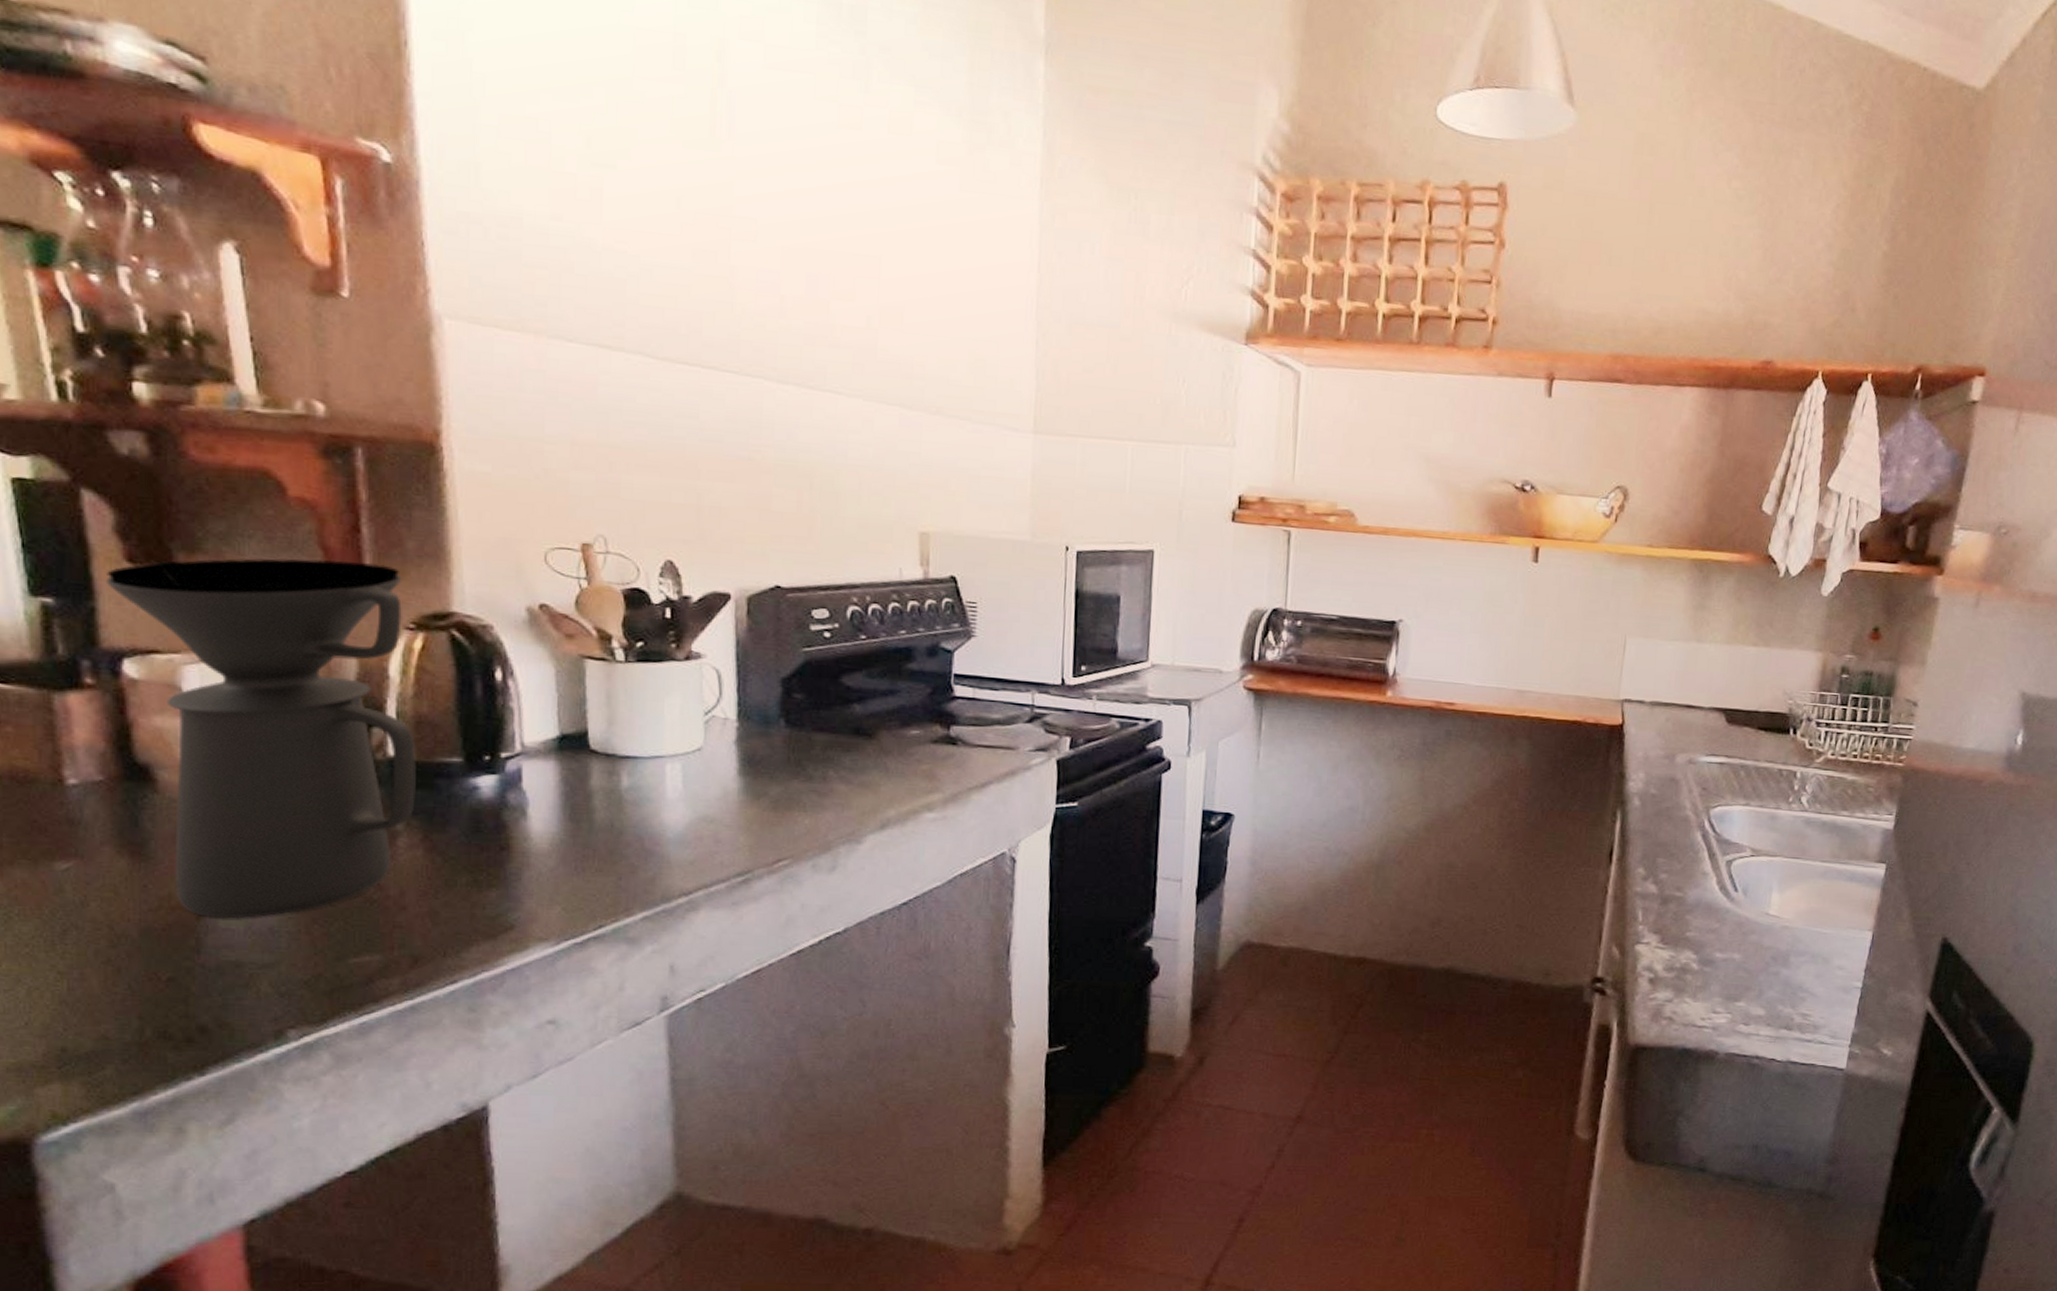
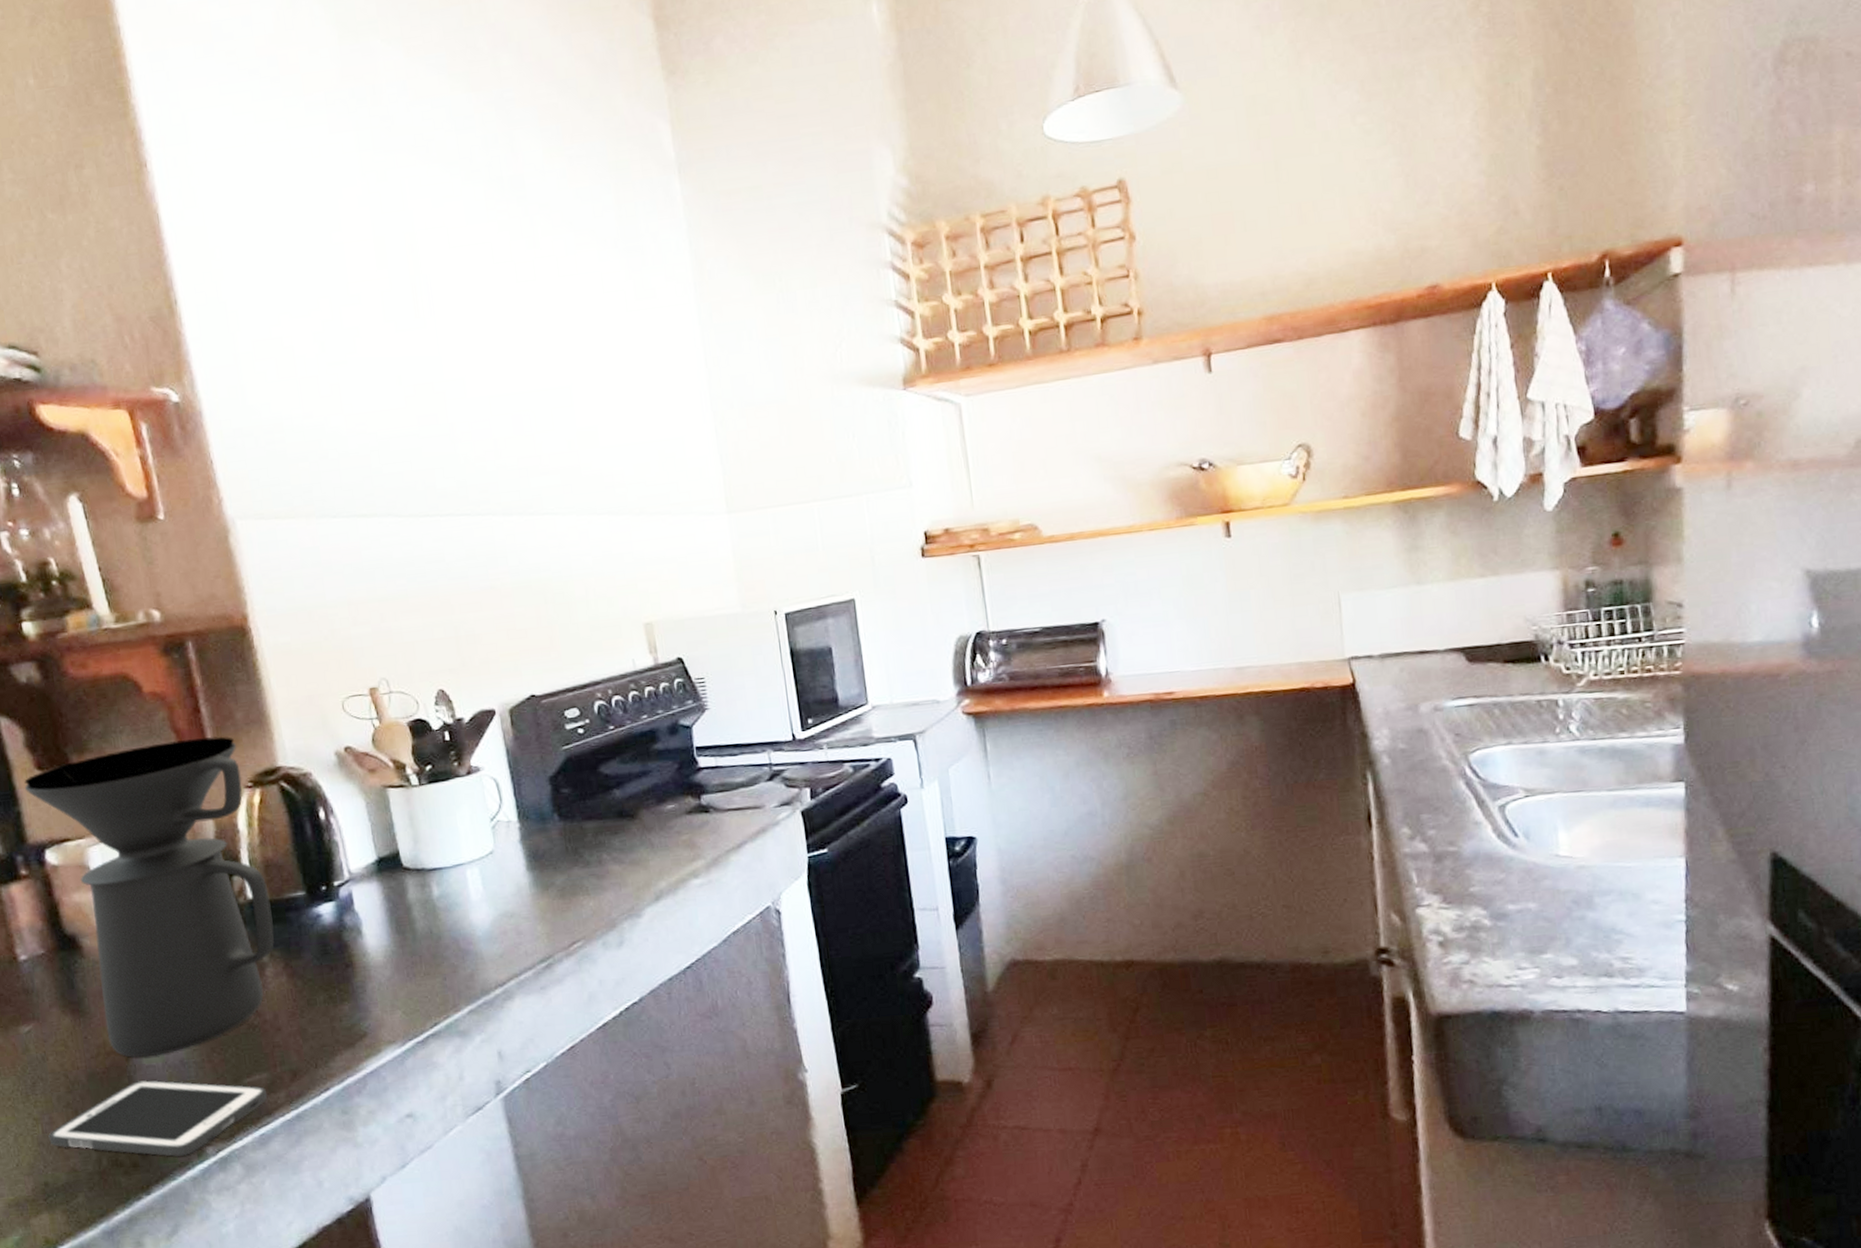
cell phone: none [75,944,377,1037] -> present [48,1080,268,1158]

